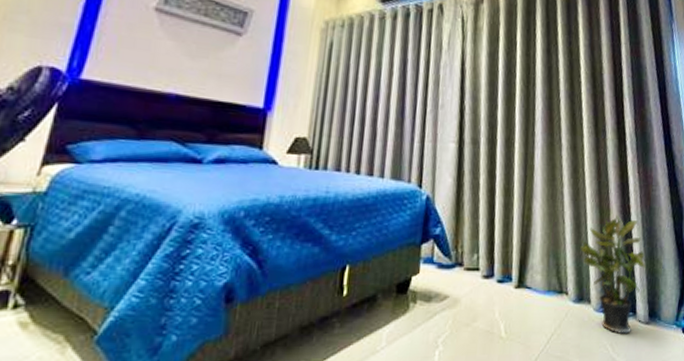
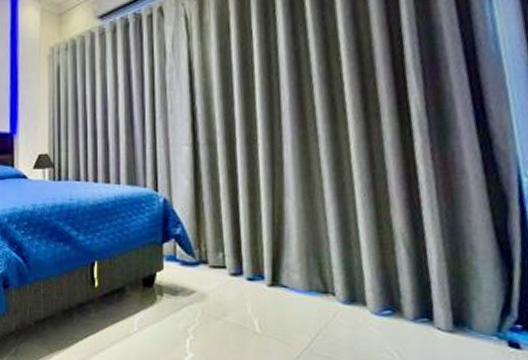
potted plant: present [579,214,646,335] -> none [348,209,447,342]

